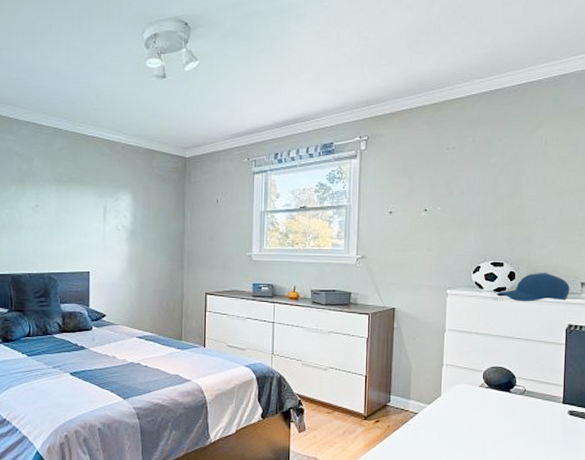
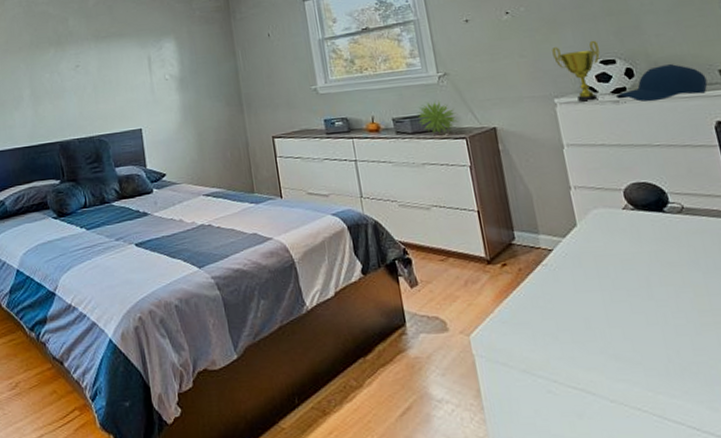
plant: none [332,279,367,309] -> present [416,100,458,135]
trophy: none [455,244,493,295] -> present [551,40,600,102]

